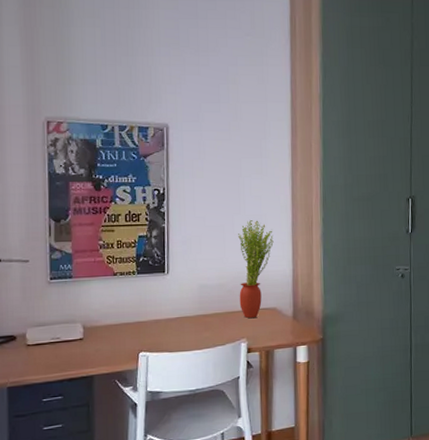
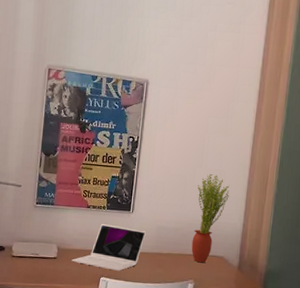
laptop: none [101,290,187,343] -> present [71,223,147,271]

